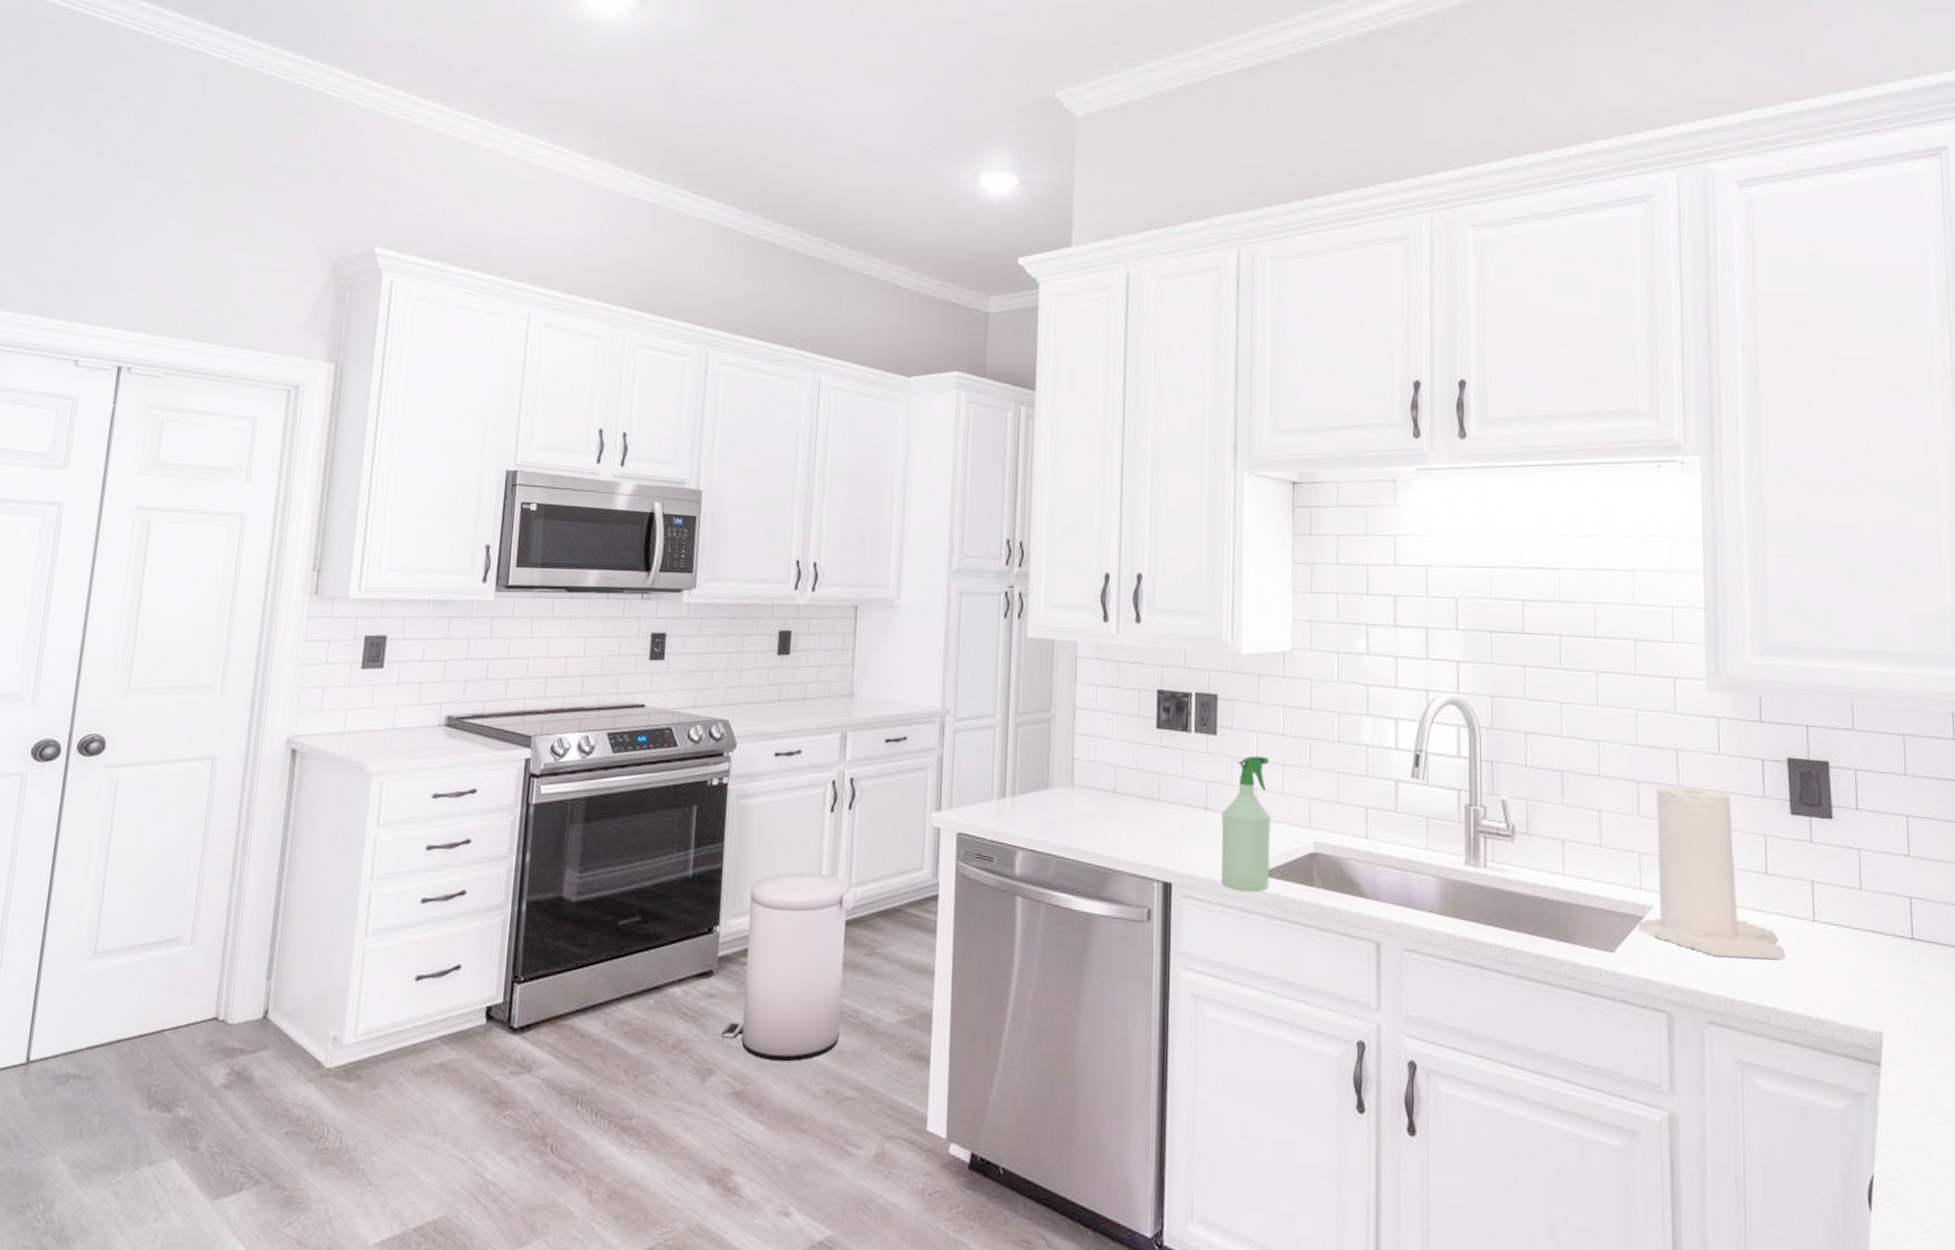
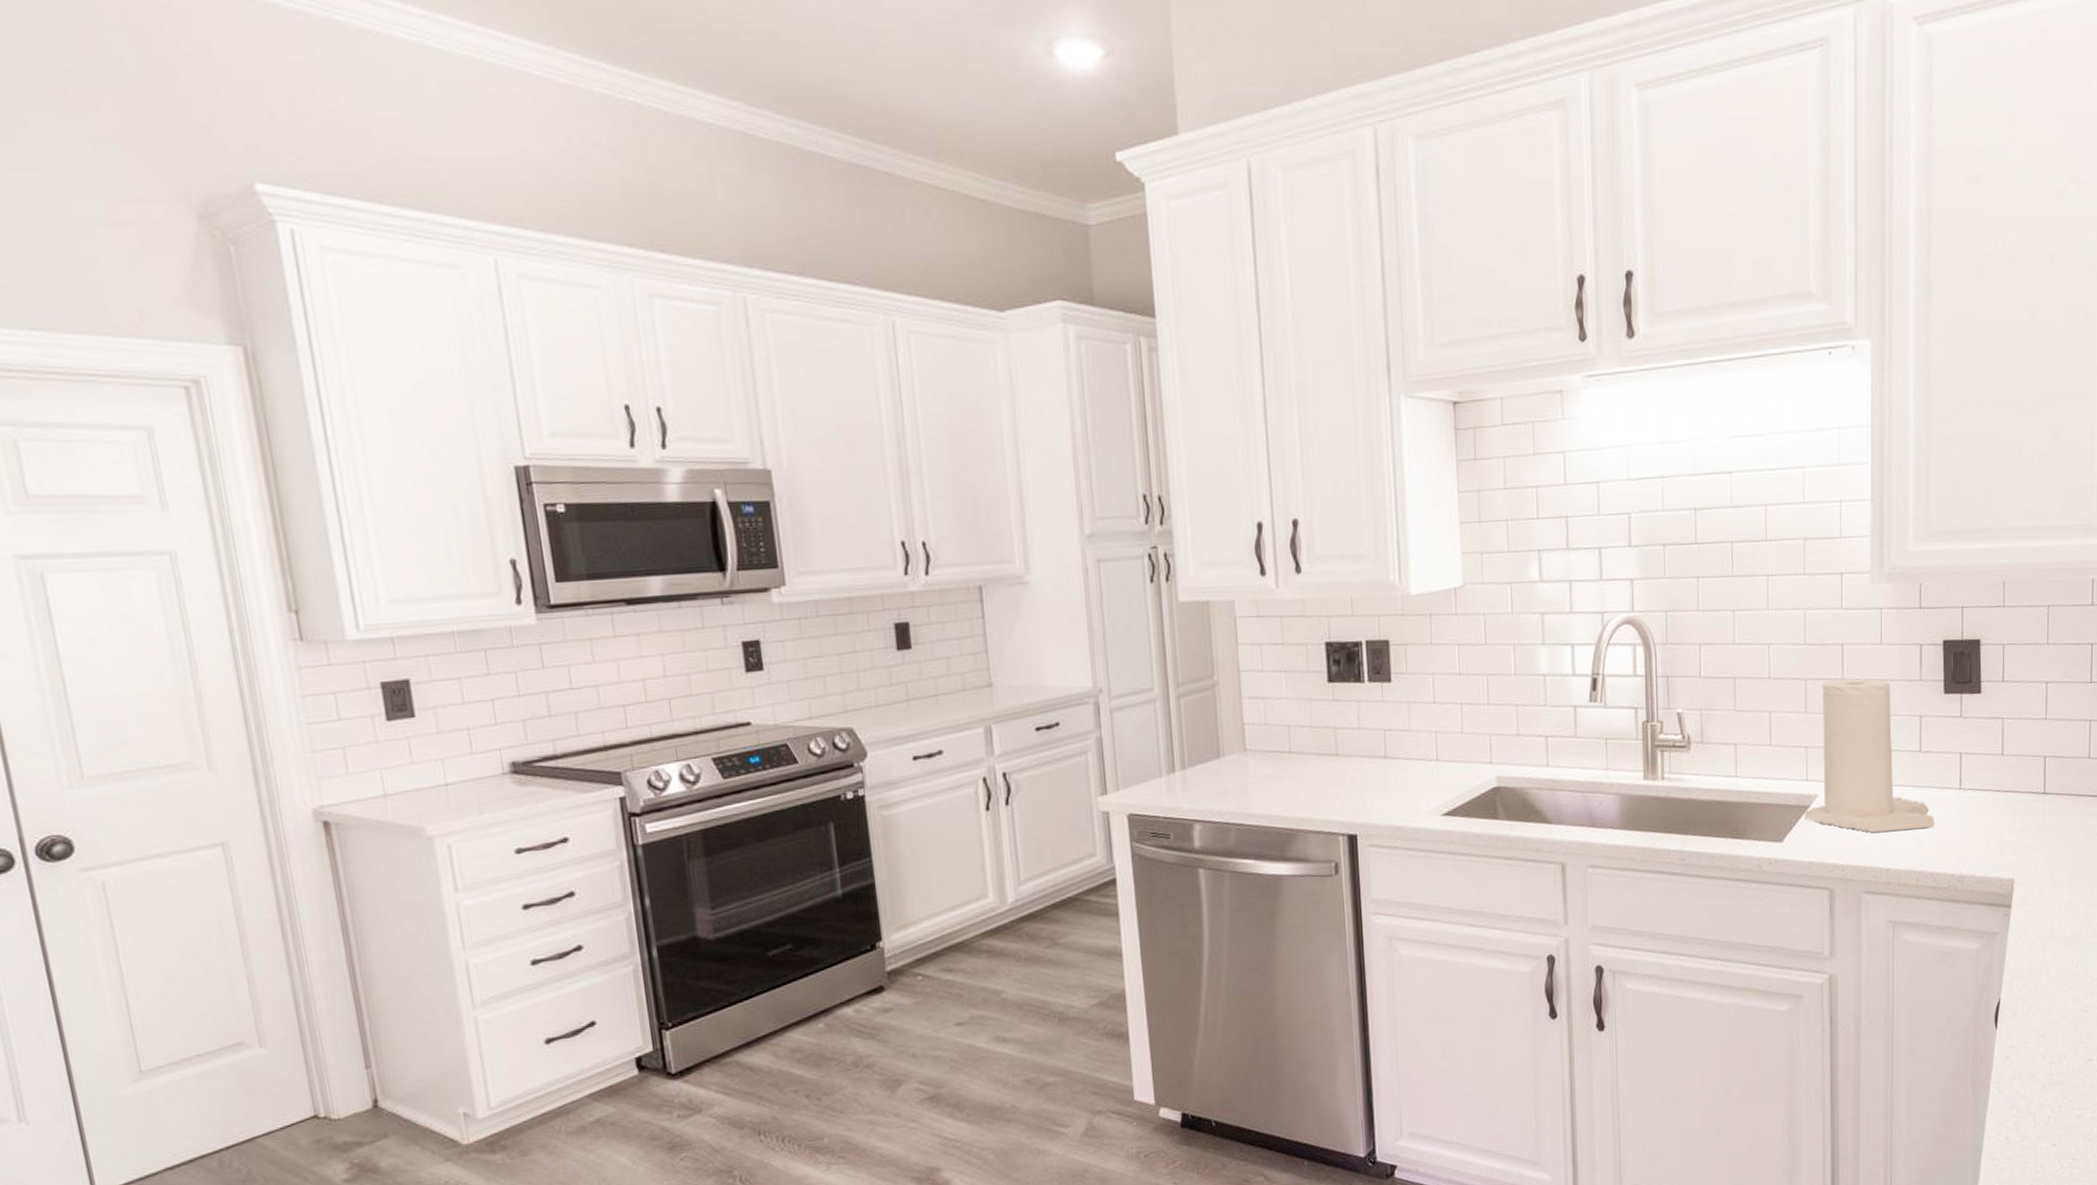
pedal bin: present [721,872,857,1061] -> none [904,874,1031,1062]
spray bottle: present [1221,755,1272,893] -> none [1402,697,1455,834]

